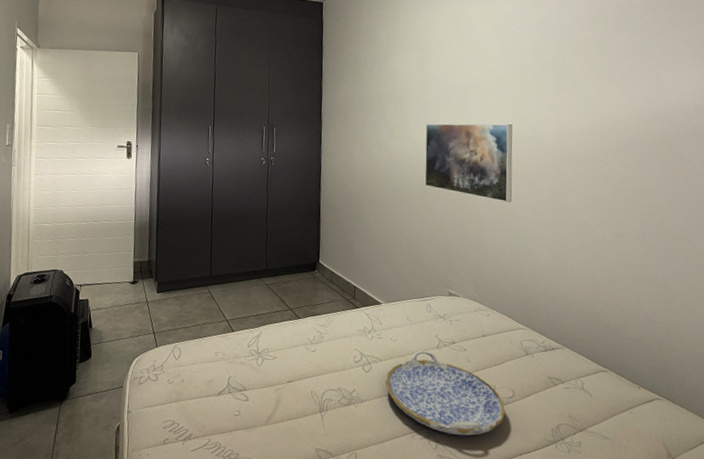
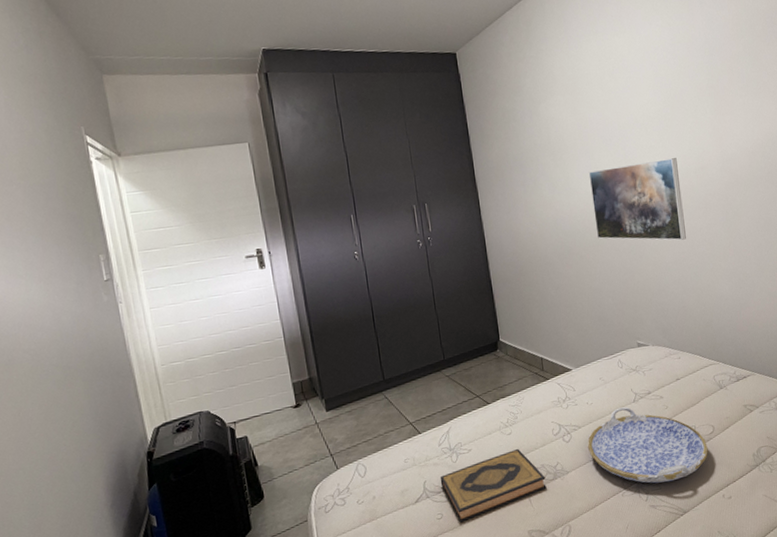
hardback book: none [243,367,340,424] -> present [439,449,547,523]

